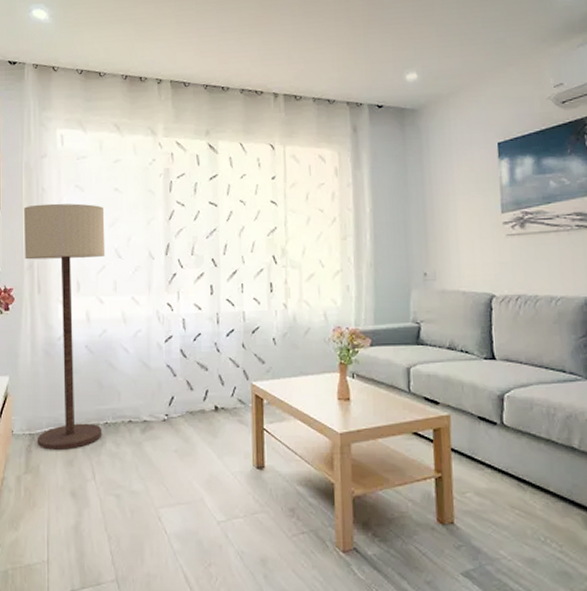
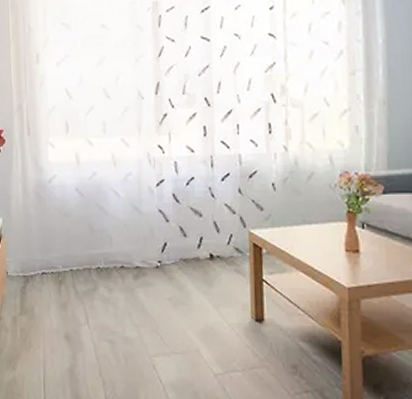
floor lamp: present [24,203,106,450] -> none [12,42,95,293]

